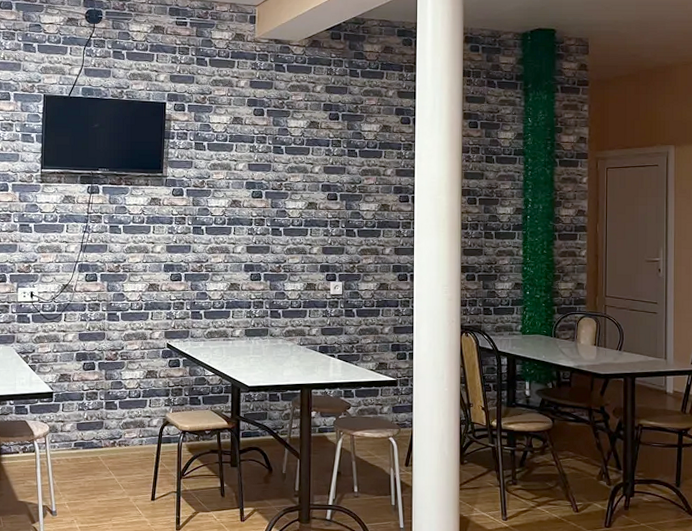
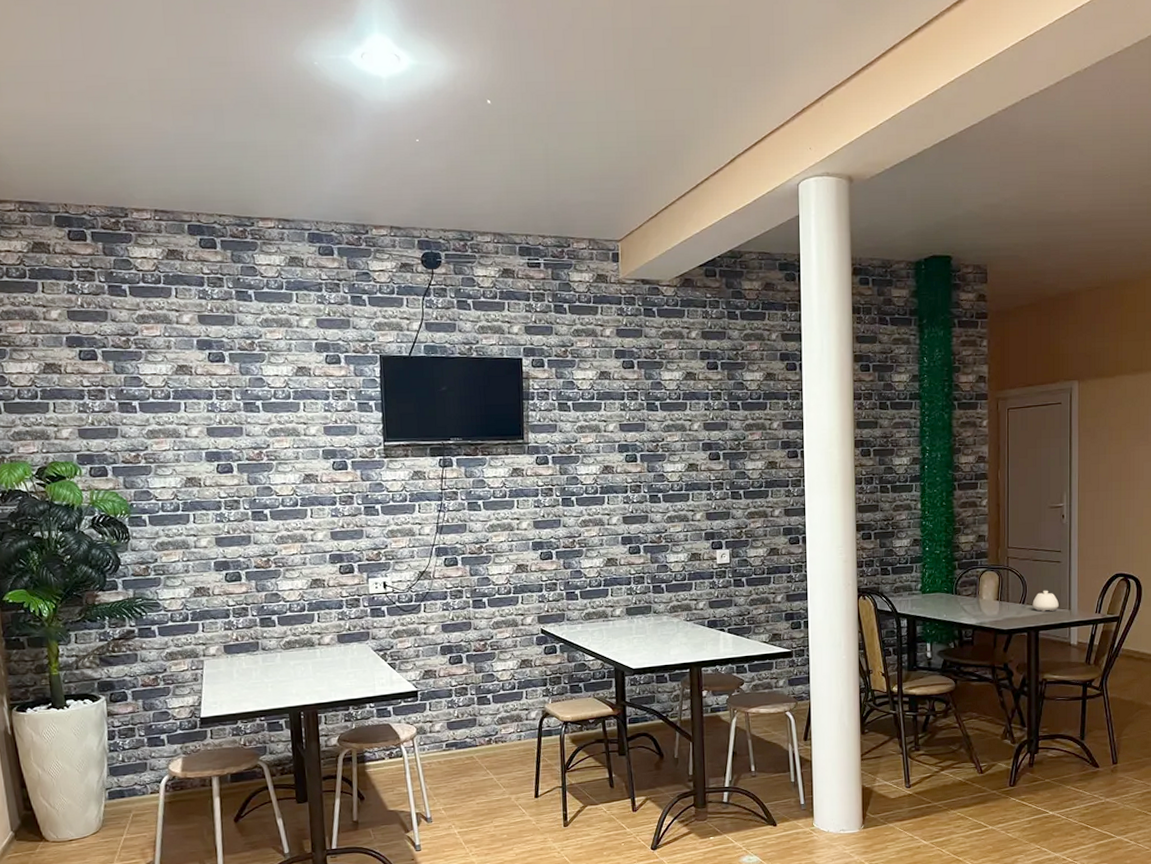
sugar bowl: none [629,339,655,360] -> present [1032,590,1059,612]

